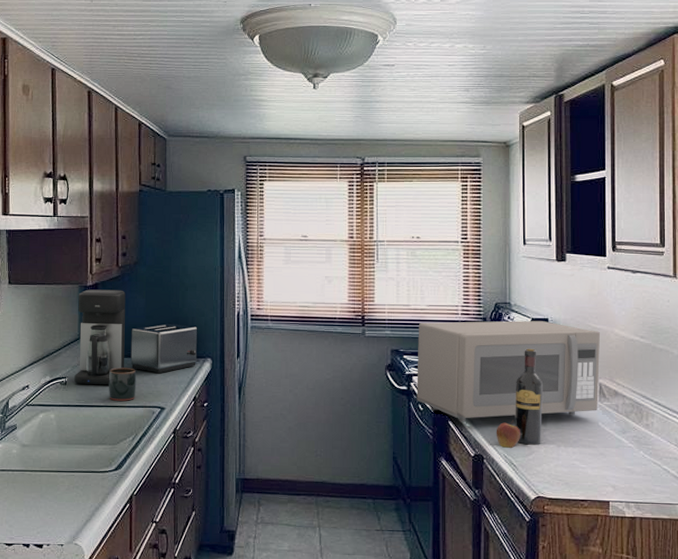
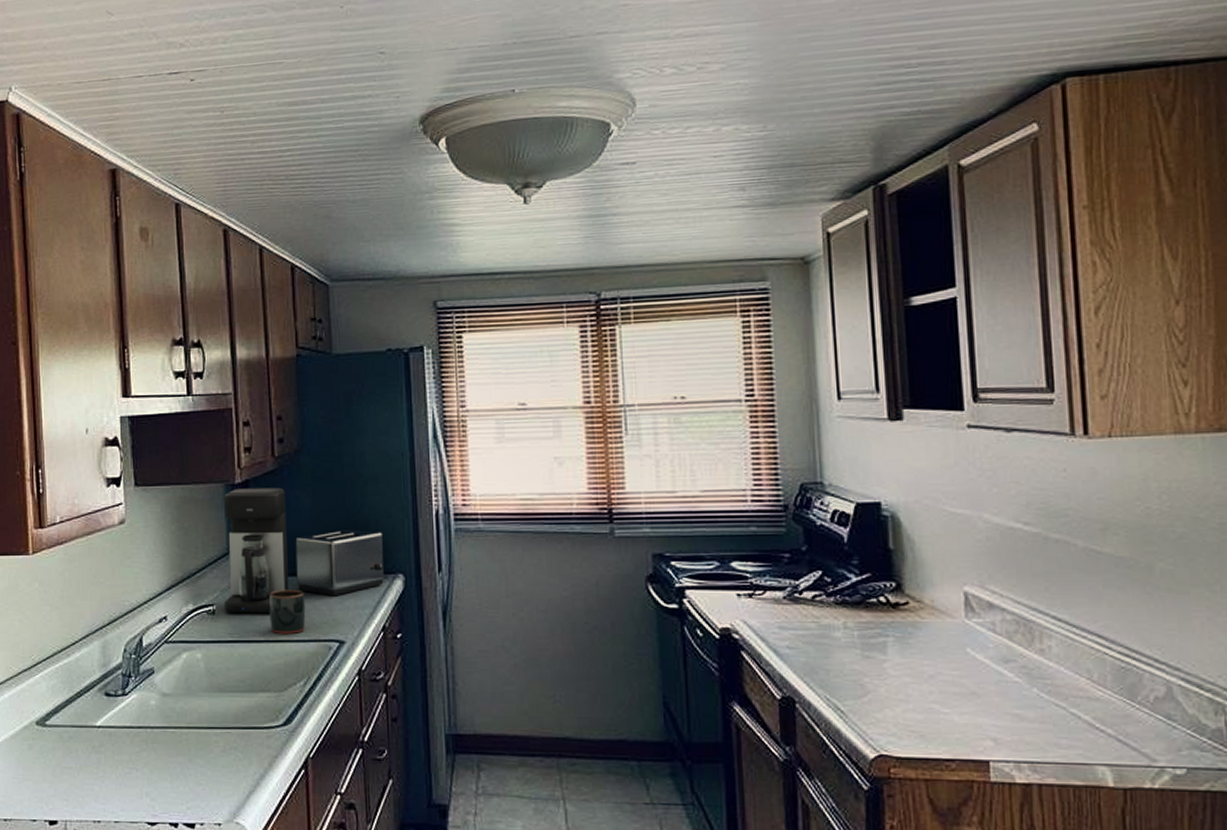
microwave: present [416,320,600,422] -> none [689,506,964,652]
fruit: present [496,420,521,449] -> none [811,648,850,688]
wine bottle: present [515,348,543,445] -> none [837,545,880,682]

